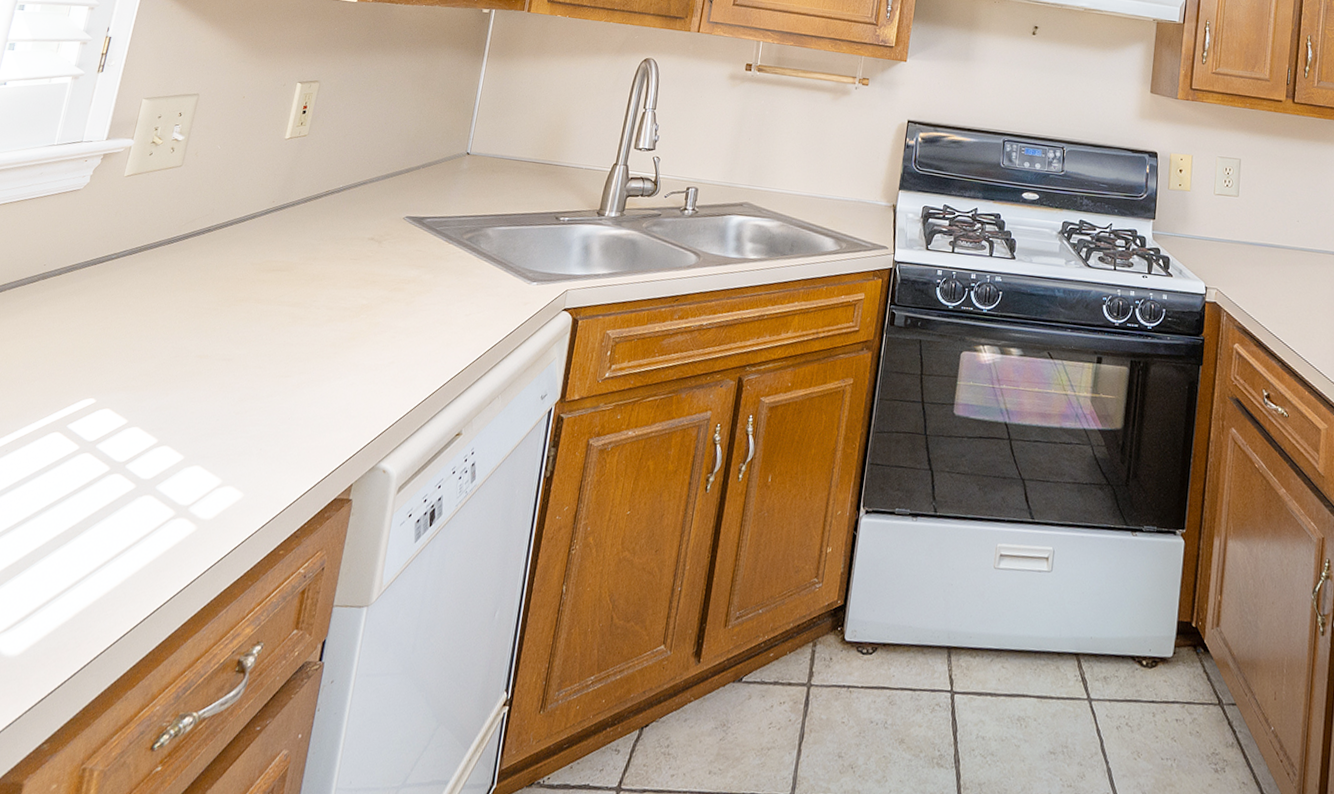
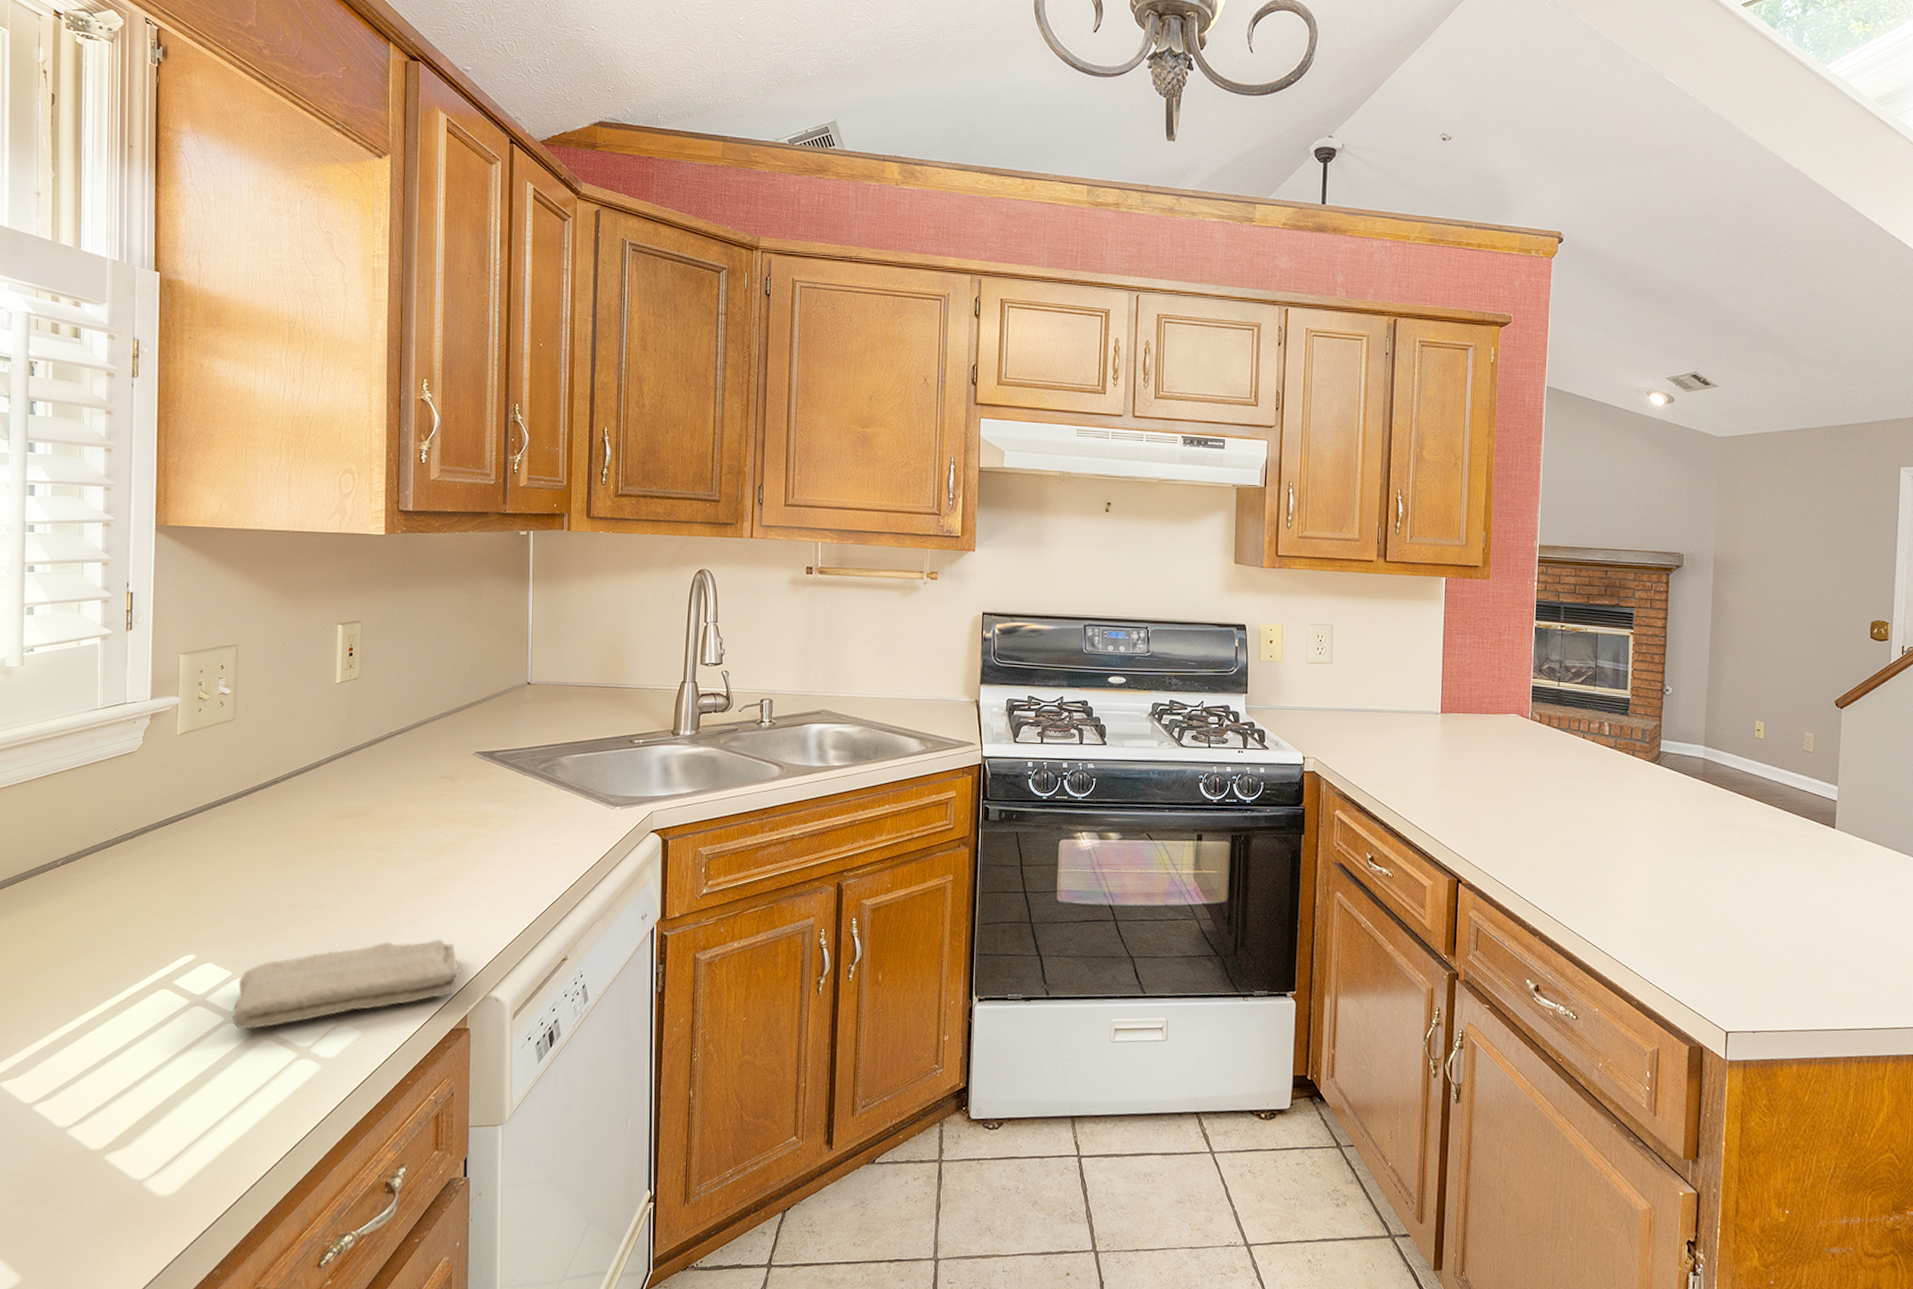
washcloth: none [118,401,356,482] -> present [232,940,463,1029]

